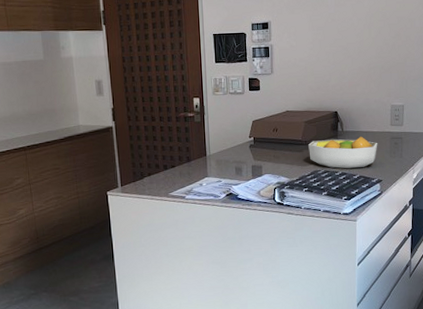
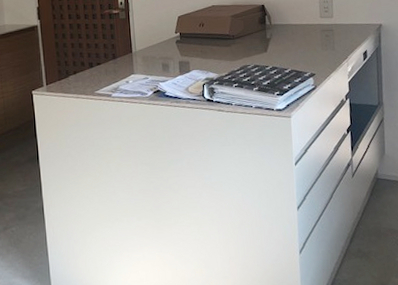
fruit bowl: present [308,136,378,169] -> none [236,29,309,63]

